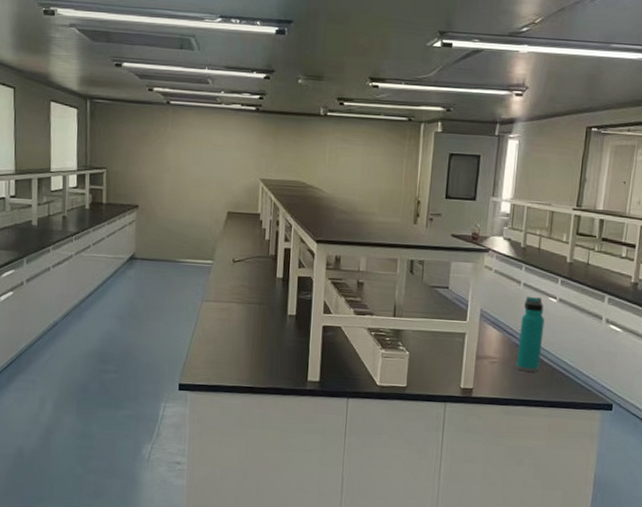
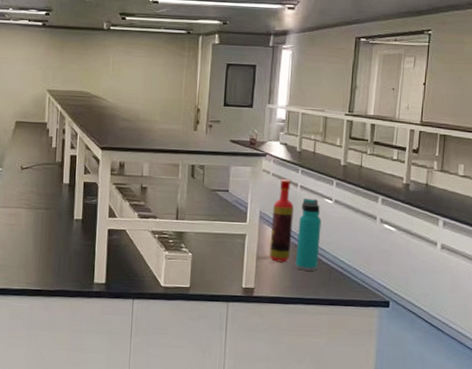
bottle: none [489,276,516,363] -> present [269,179,294,262]

